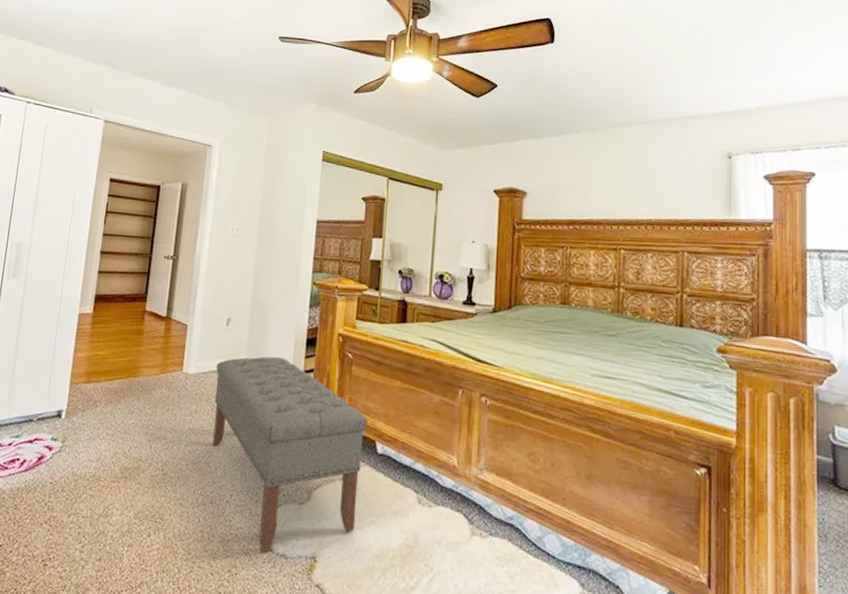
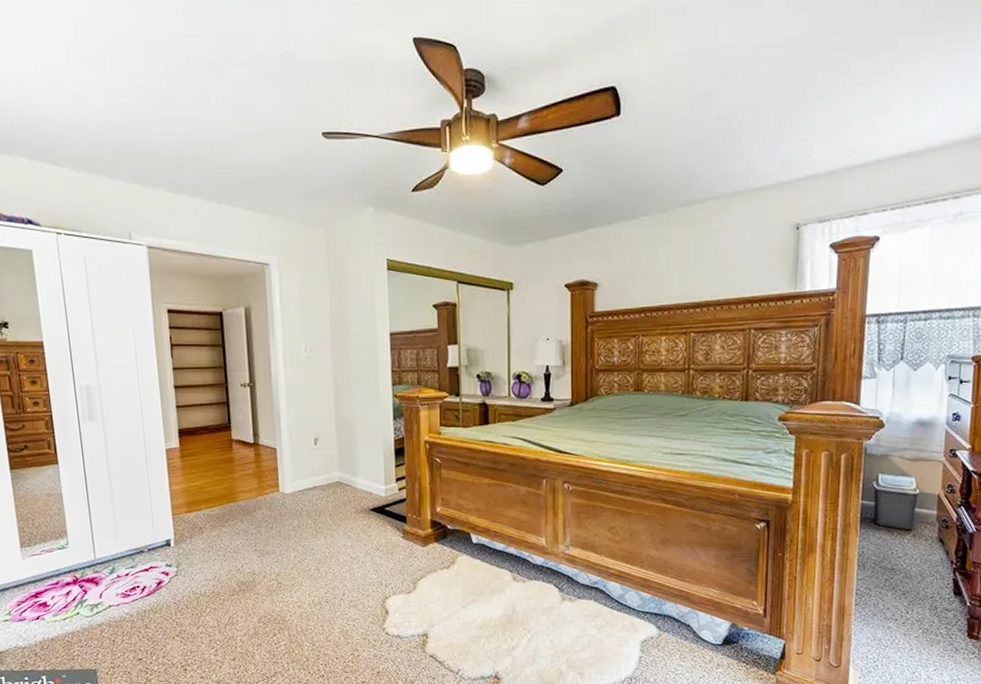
bench: present [212,356,367,553] -> none [311,468,461,636]

